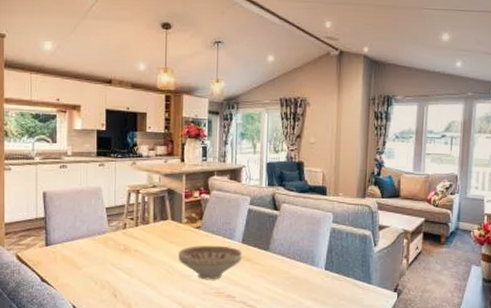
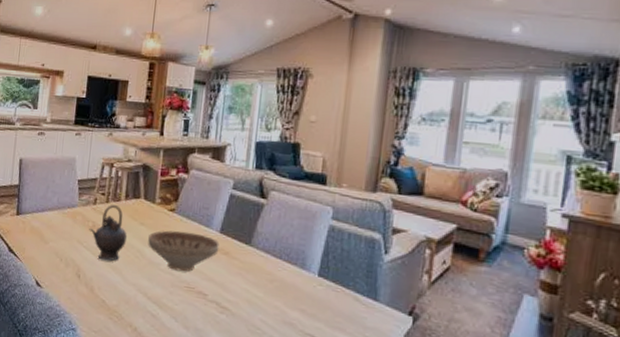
teapot: none [121,228,159,279] -> present [89,205,128,261]

